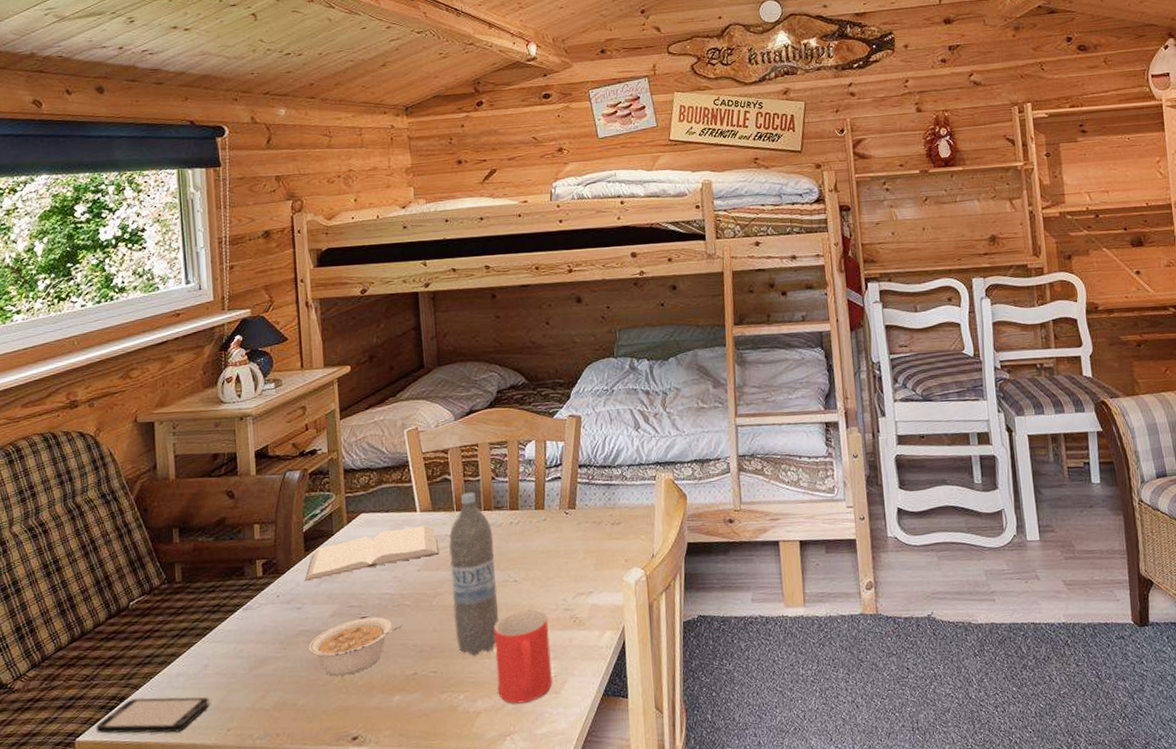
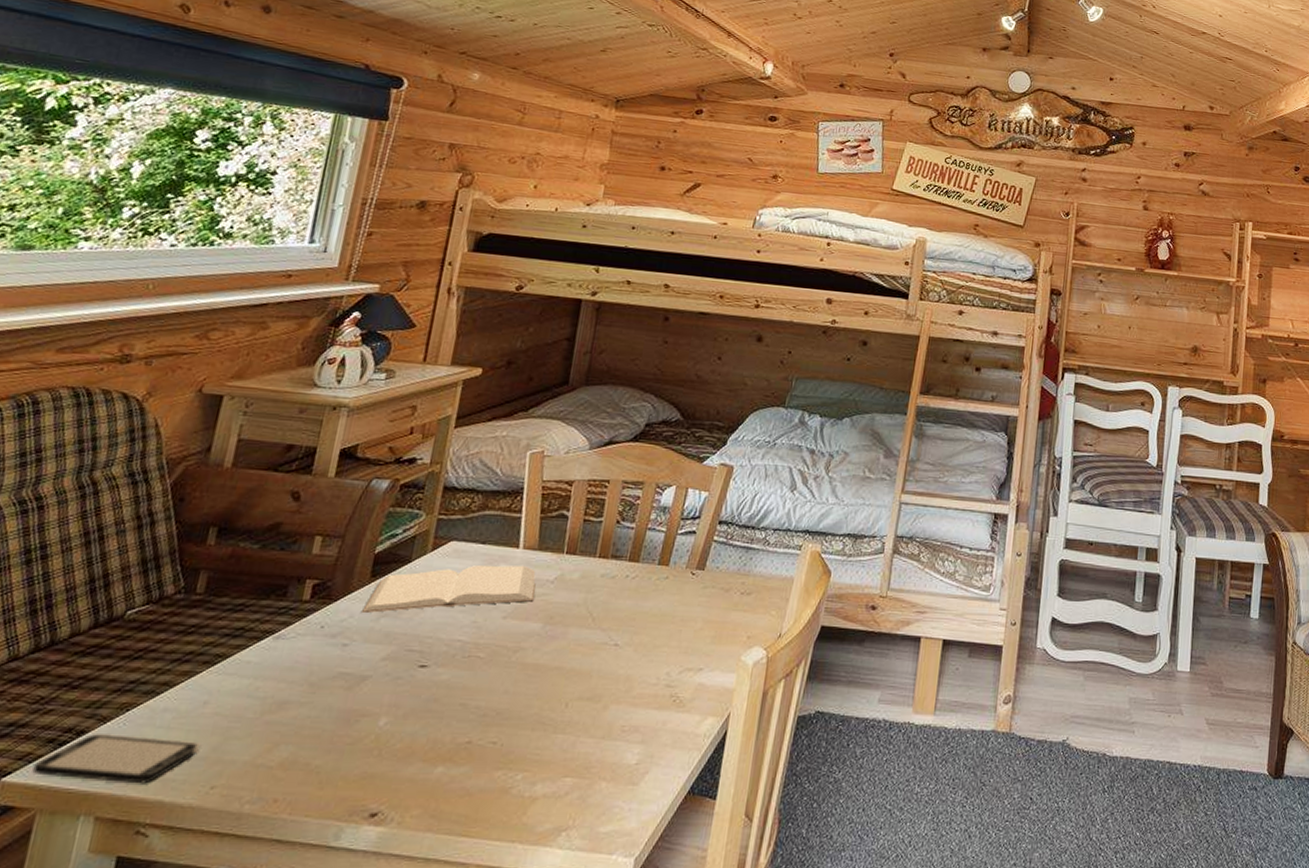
legume: present [308,617,404,677] -> none [343,666,470,735]
water bottle: present [449,491,499,656] -> none [529,533,603,729]
mug: present [493,609,552,704] -> none [564,680,644,793]

